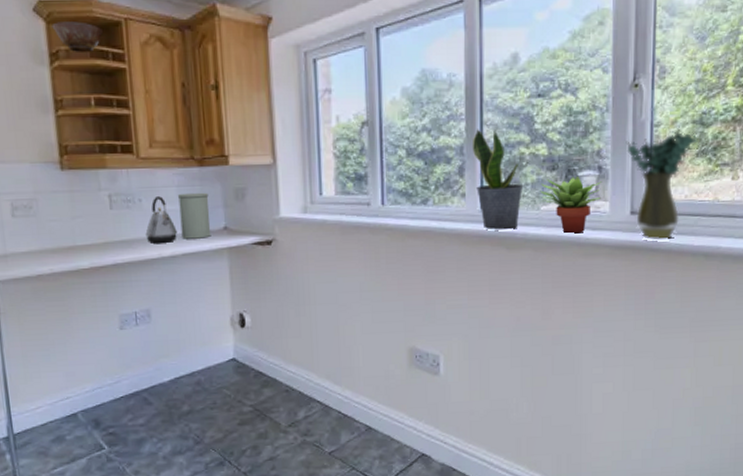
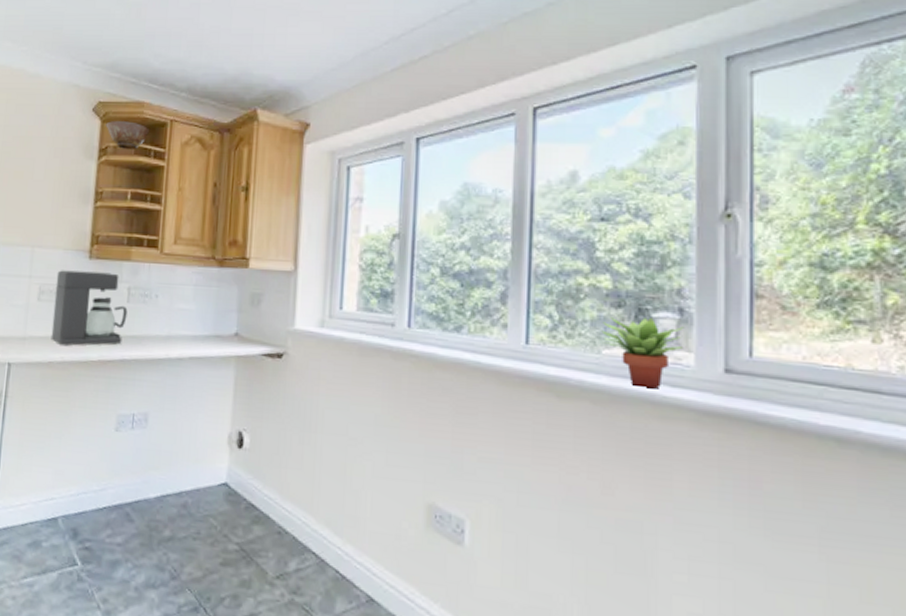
coffee maker: none [28,182,113,259] -> present [51,270,128,347]
kettle: present [145,196,177,243] -> none [156,294,188,344]
canister: present [178,192,211,239] -> none [191,293,224,343]
potted plant: present [472,129,524,230] -> none [517,252,581,374]
vase: present [625,127,698,241] -> none [716,269,818,411]

